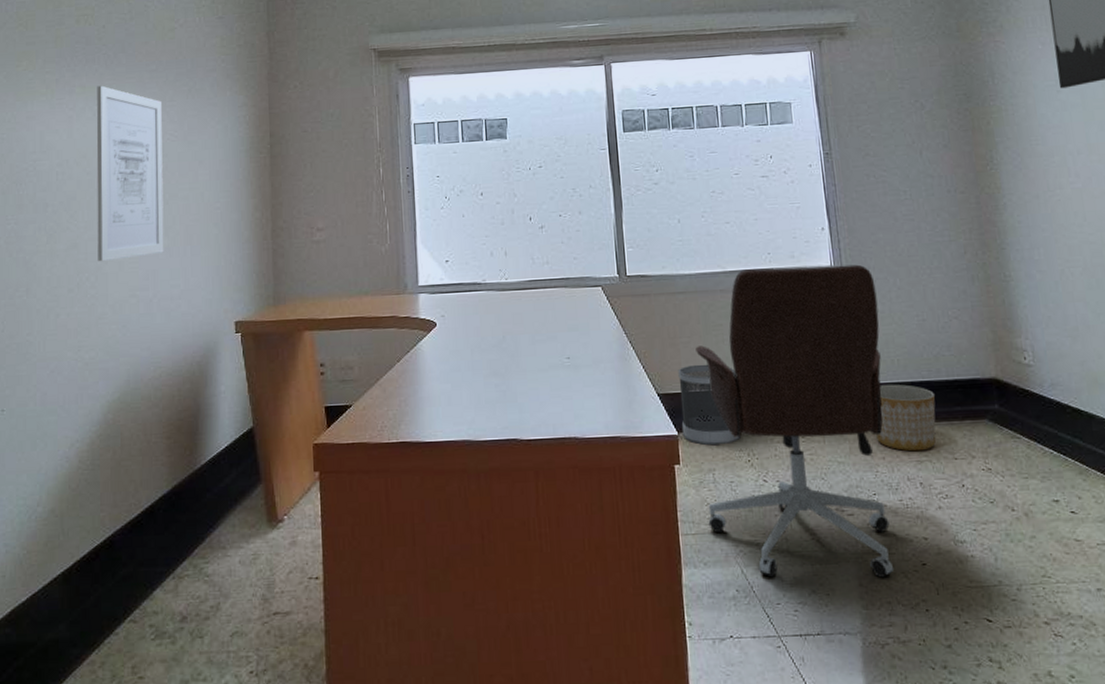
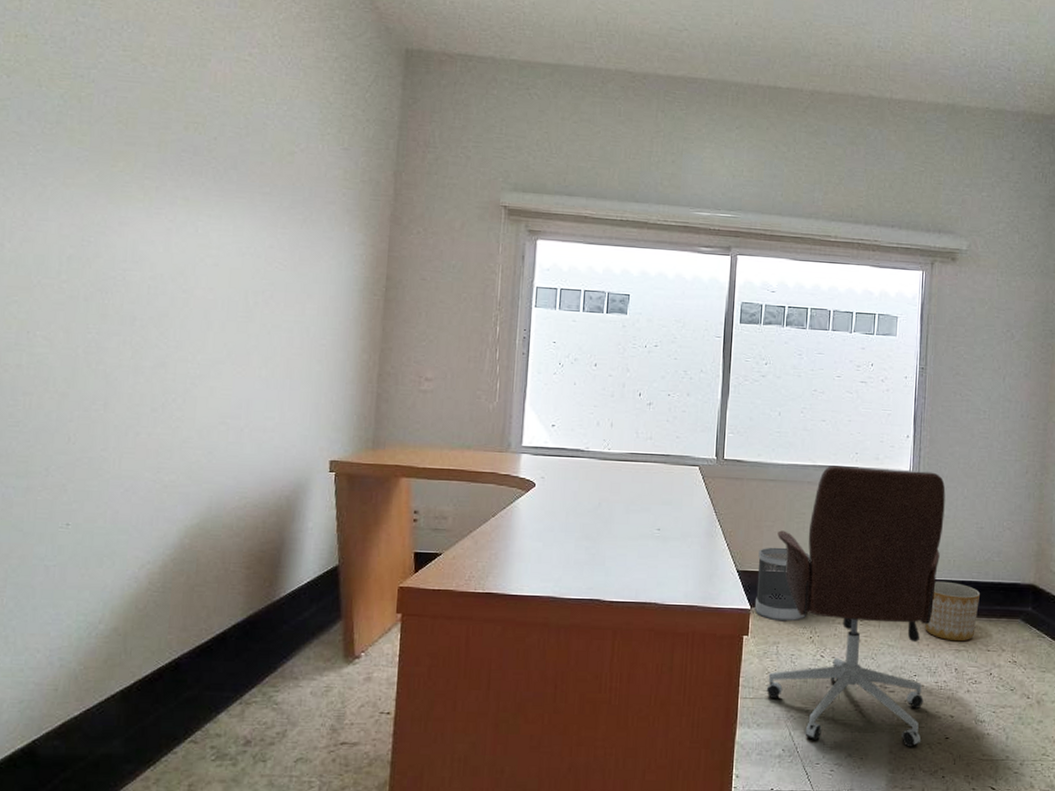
wall art: present [96,85,164,262] -> none [187,200,272,385]

